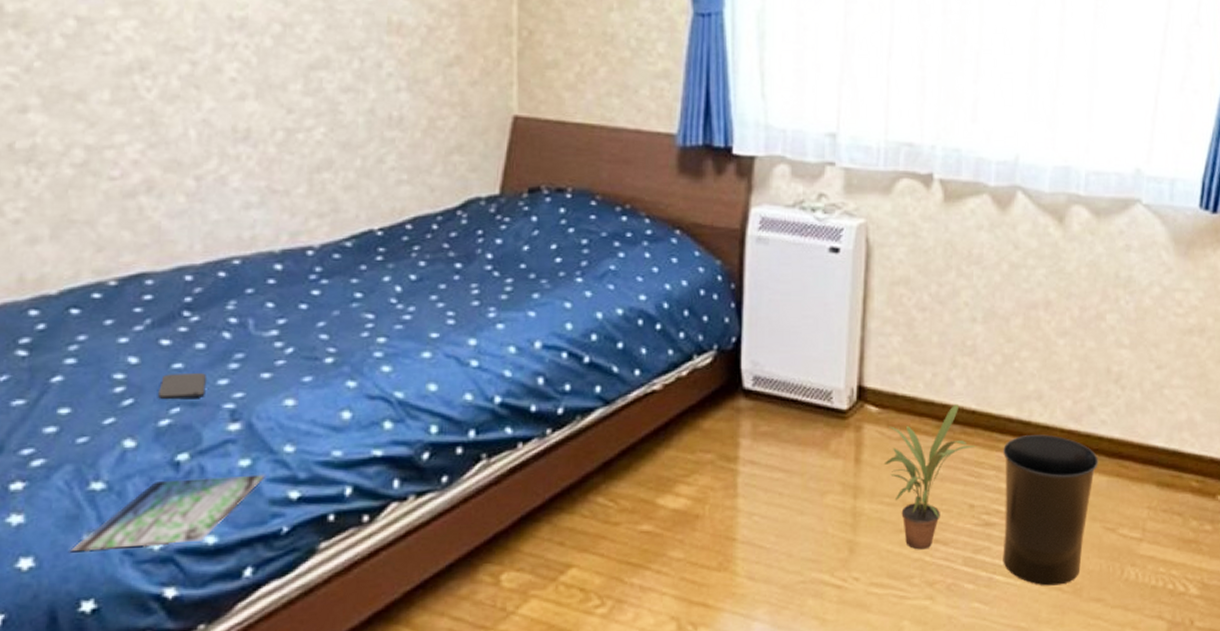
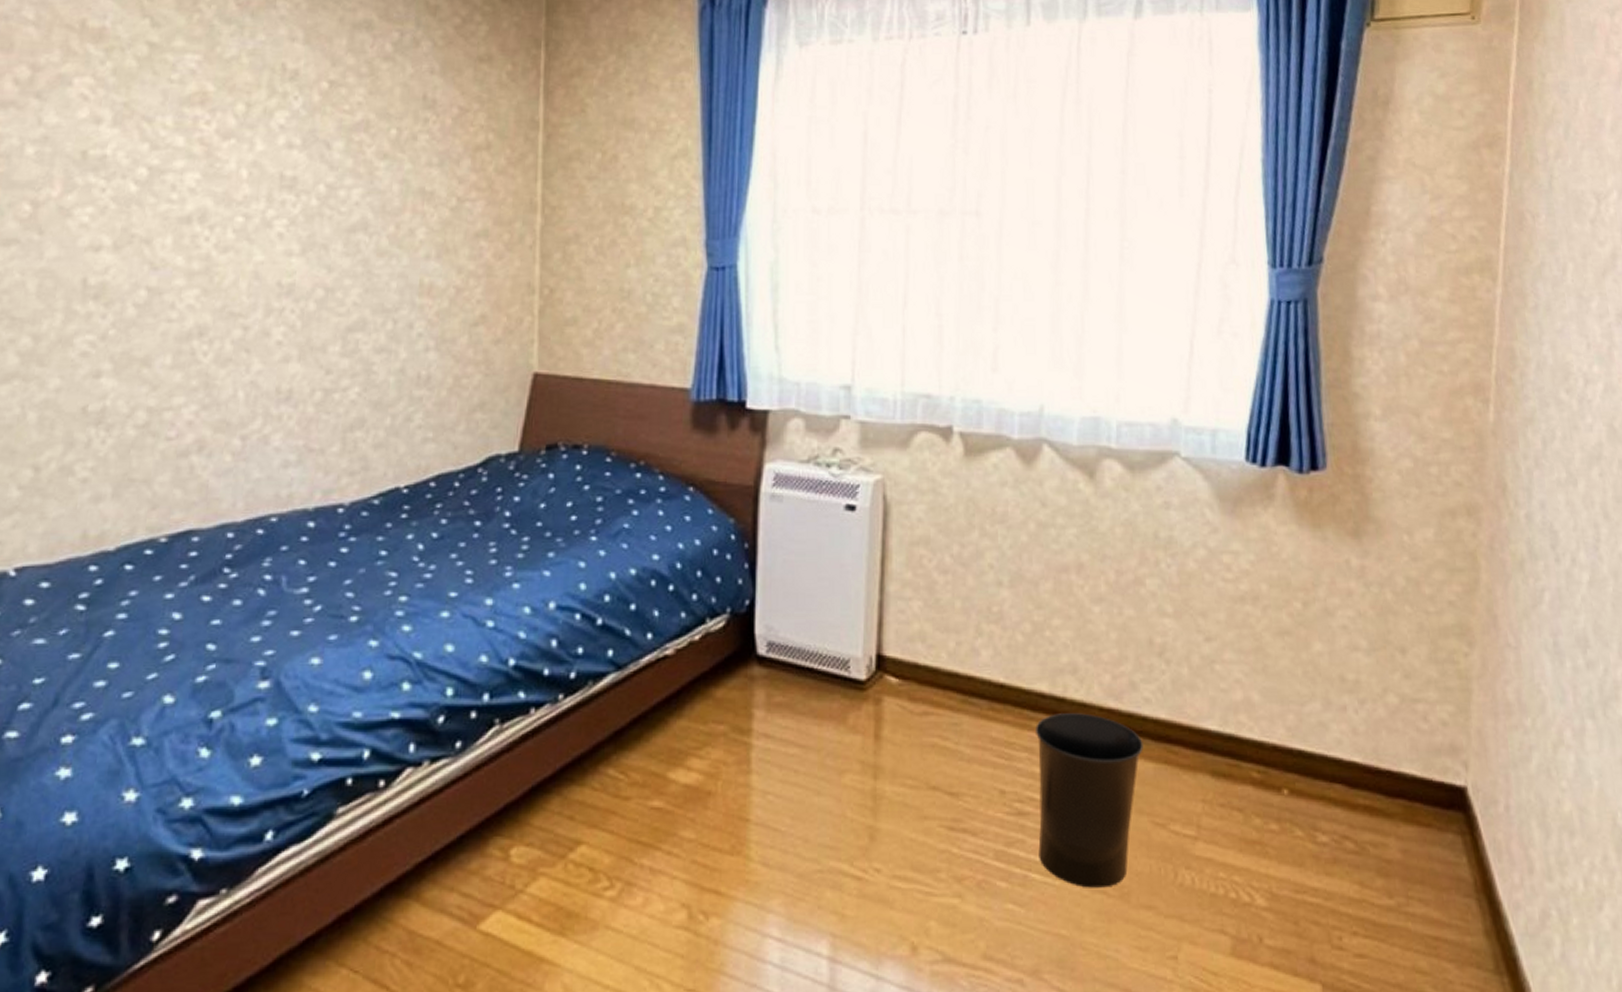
book: present [71,474,266,552] -> none [110,734,291,808]
smartphone: present [158,373,206,400] -> none [197,630,241,657]
potted plant: present [884,404,976,550] -> none [905,677,1005,840]

